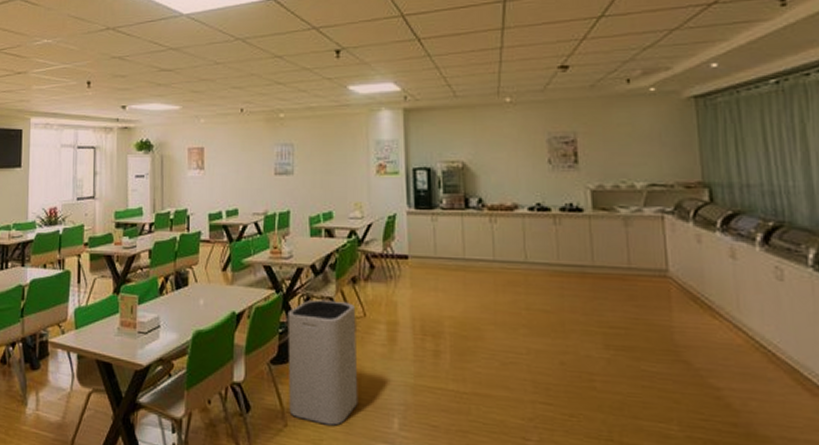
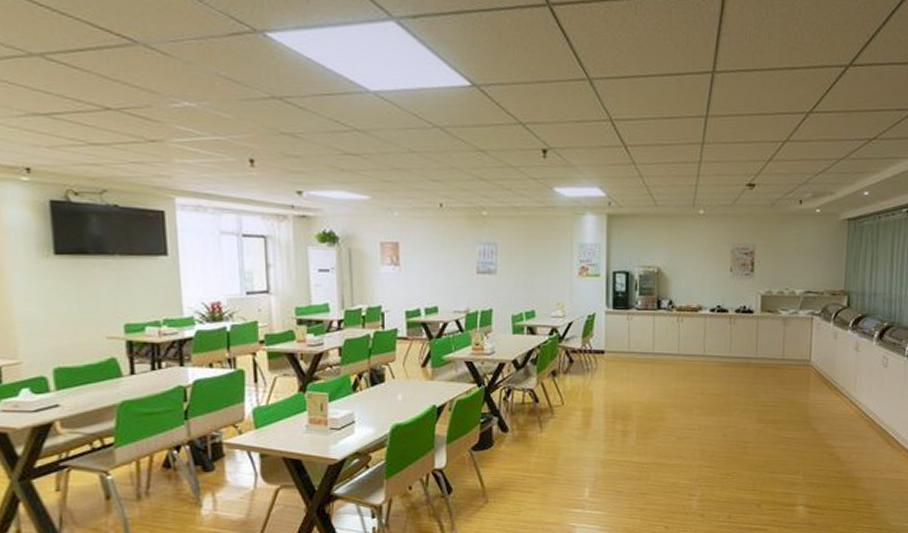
trash can: present [287,299,358,426] -> none [489,391,555,498]

